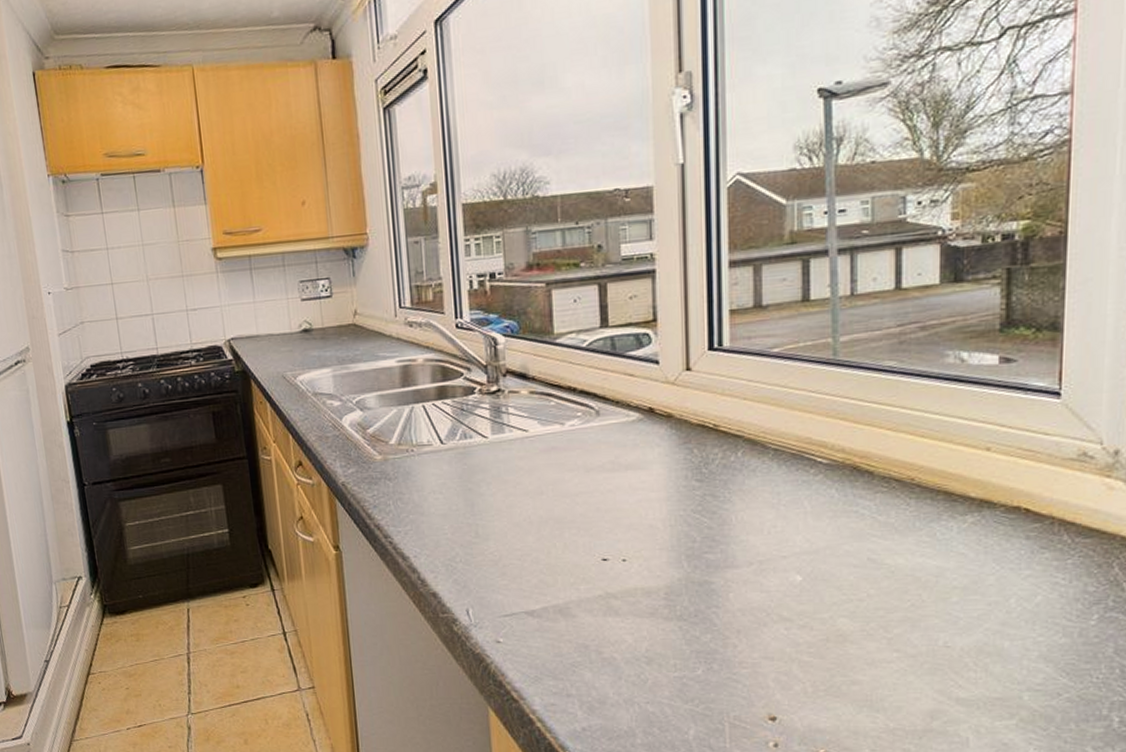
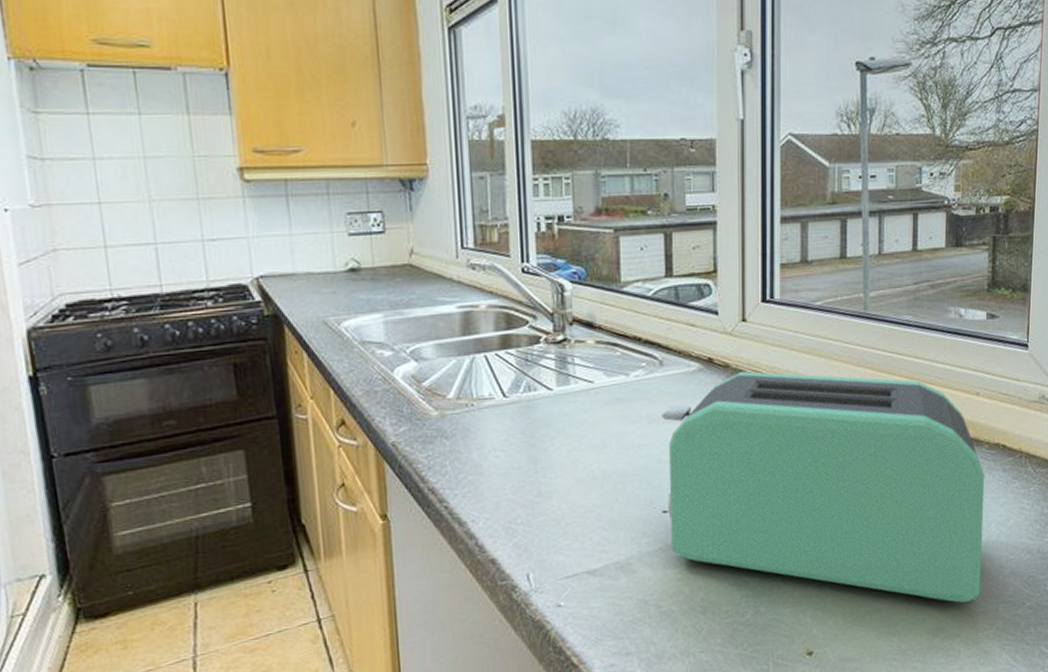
toaster: none [599,421,1001,686] -> present [661,371,985,603]

